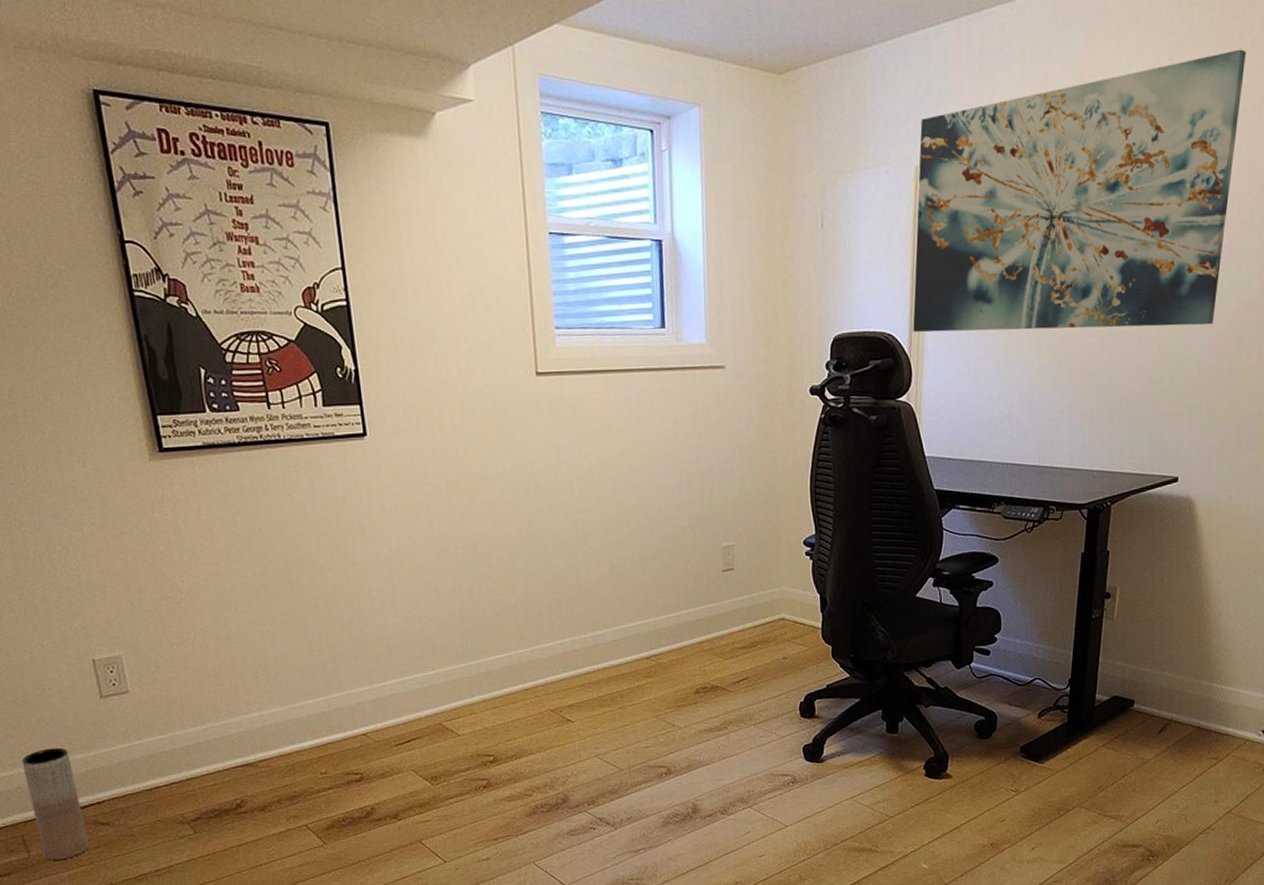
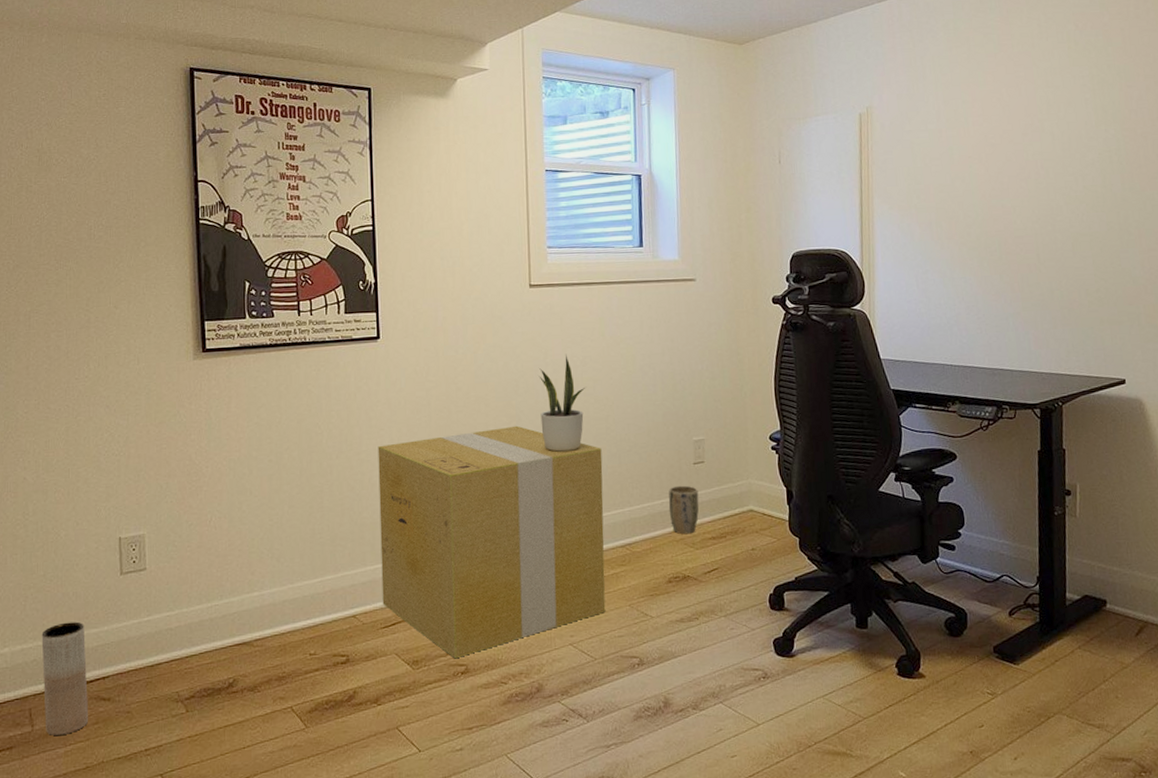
cardboard box: none [375,532,632,774] -> present [378,425,606,659]
potted plant: none [551,453,604,561] -> present [539,354,586,453]
plant pot: none [695,594,729,645] -> present [668,485,699,535]
wall art: present [912,49,1246,333] -> none [862,16,1143,250]

